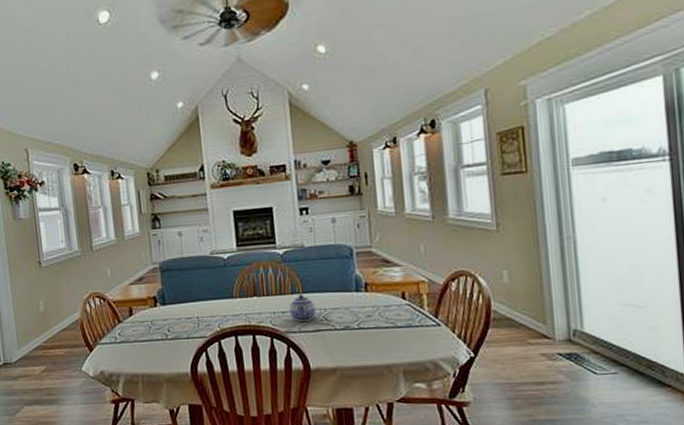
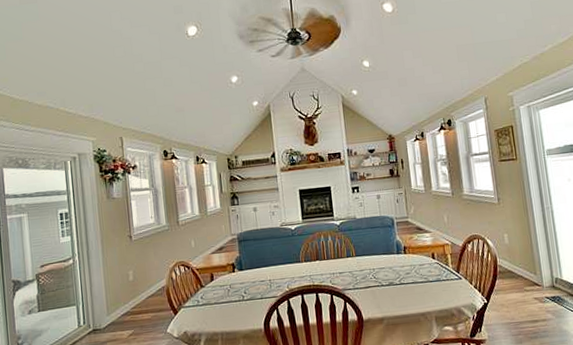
teapot: present [289,295,316,322] -> none [345,258,367,280]

